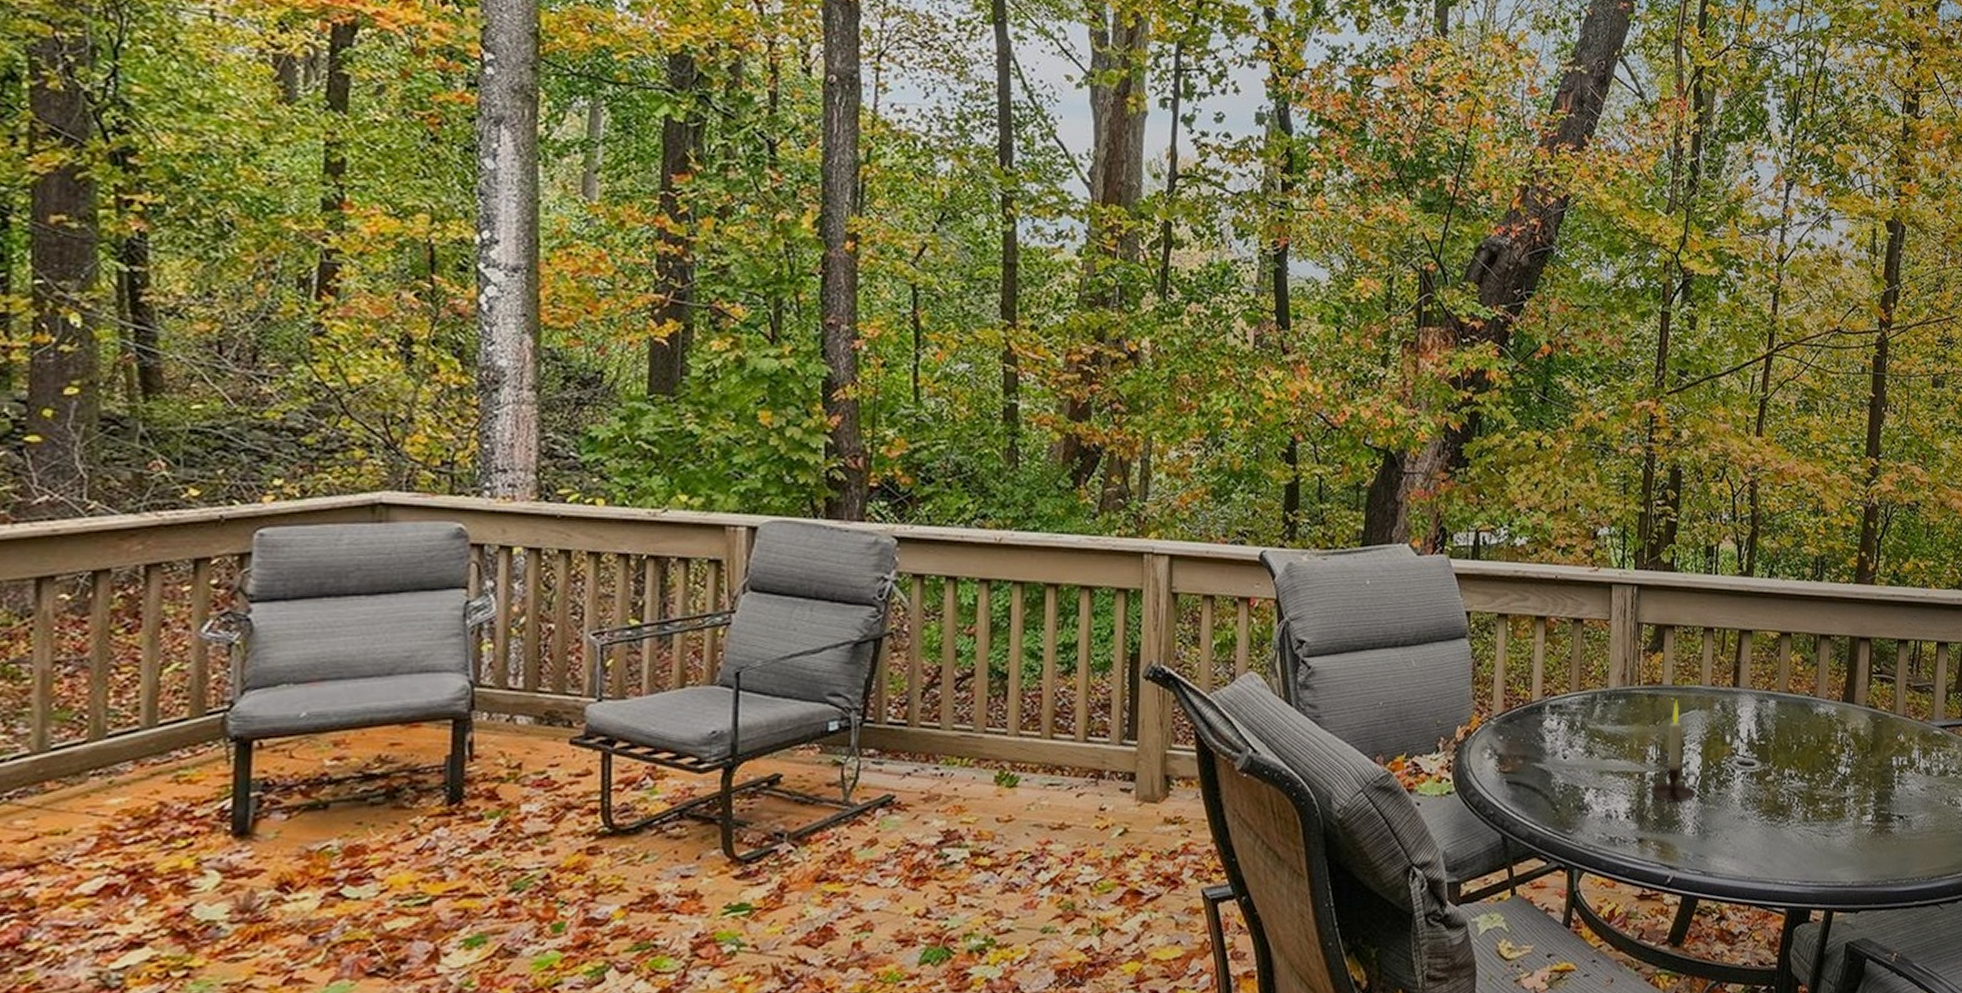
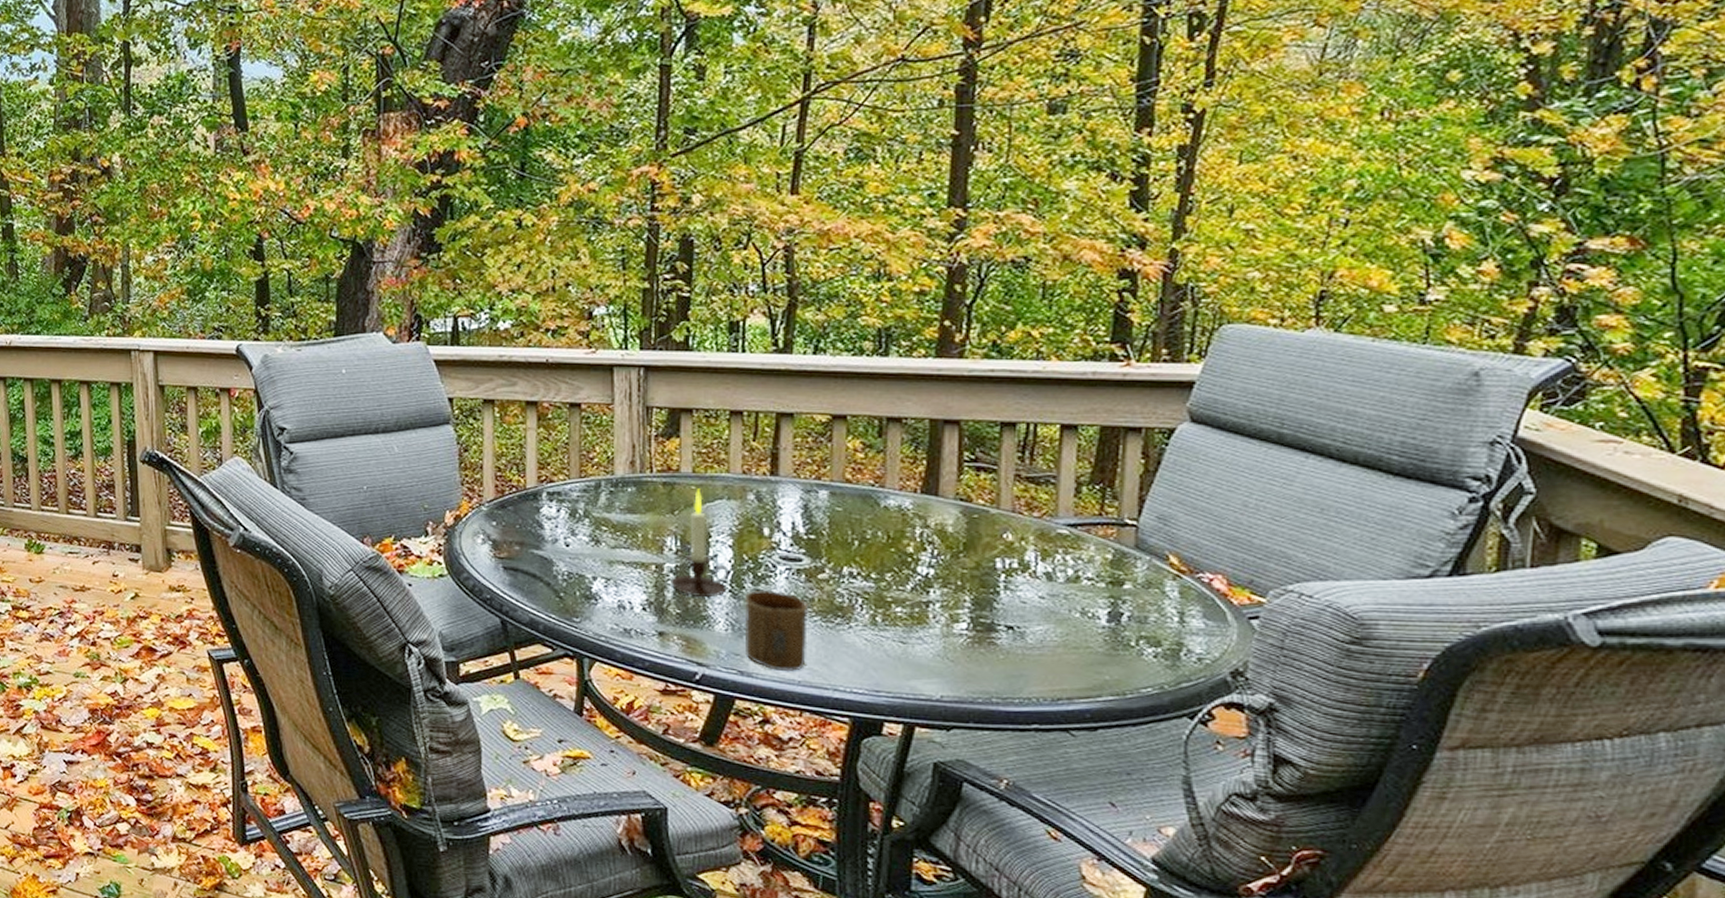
cup: none [1707,794,1758,870] -> present [744,591,809,672]

